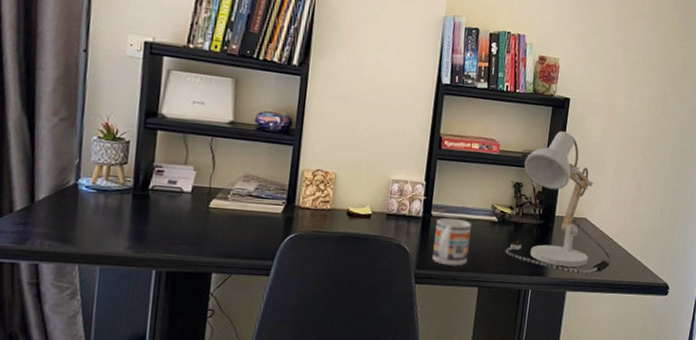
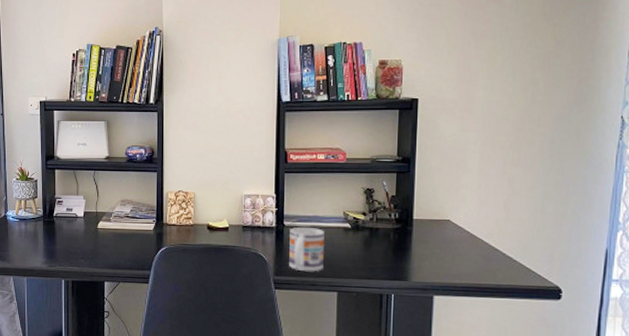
desk lamp: present [505,131,611,275] -> none [362,133,484,278]

